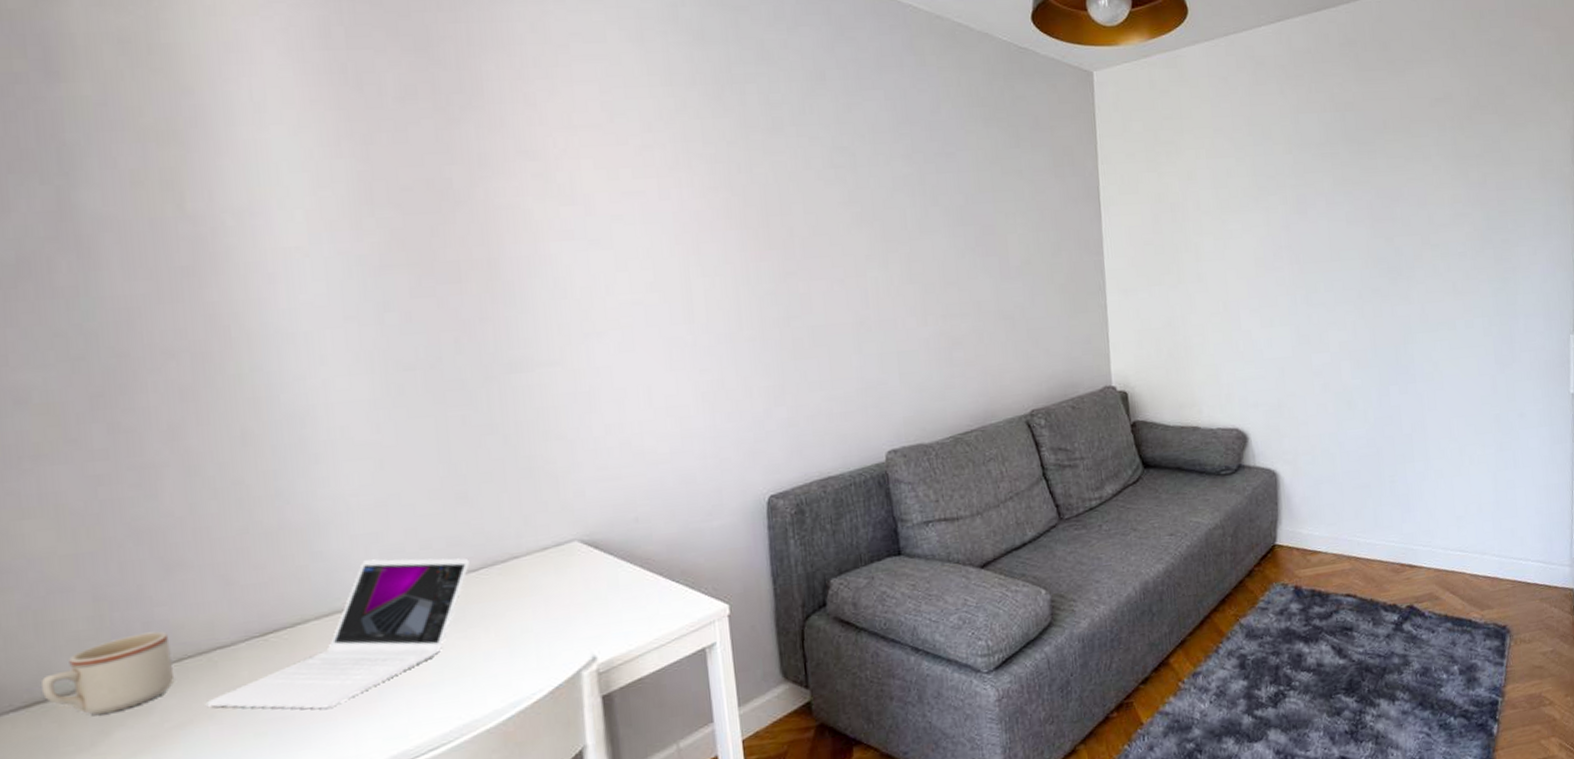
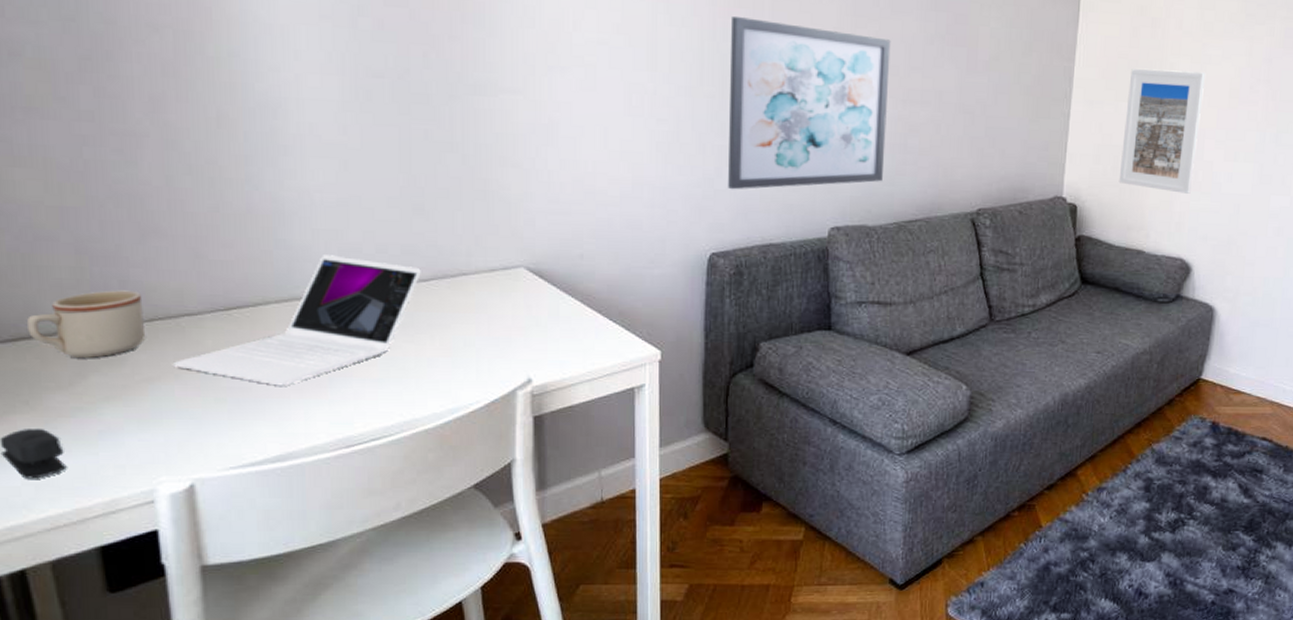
wall art: none [764,258,933,429] -> present [728,17,891,190]
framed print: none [1158,247,1235,366] -> present [1118,68,1206,194]

